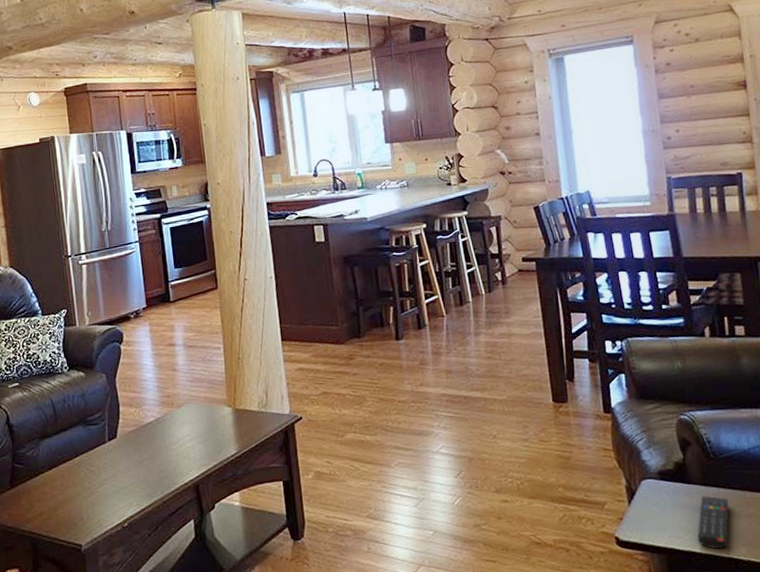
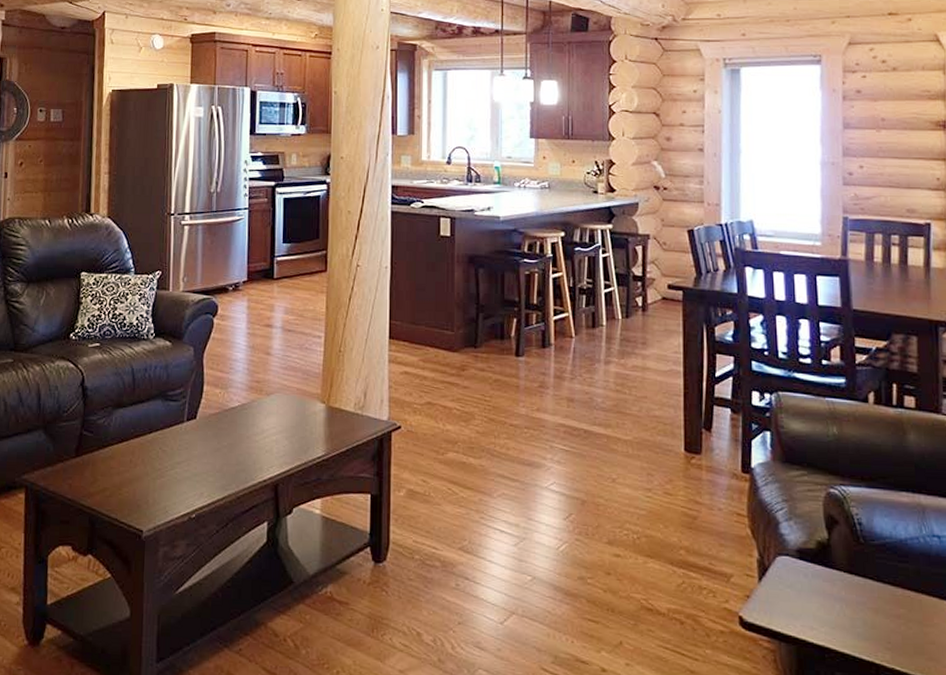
remote control: present [697,496,729,549] -> none [834,585,876,650]

